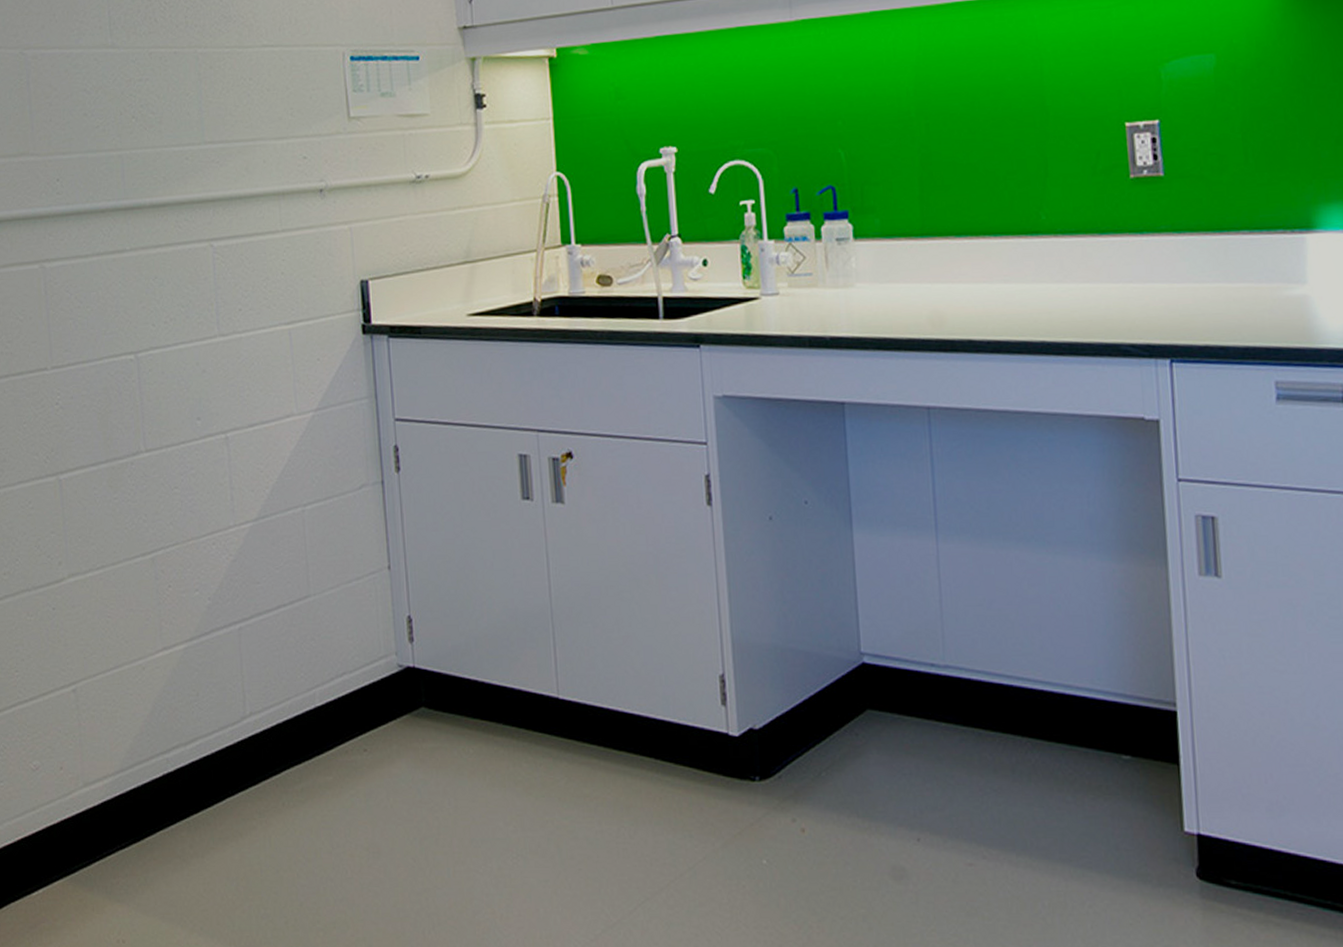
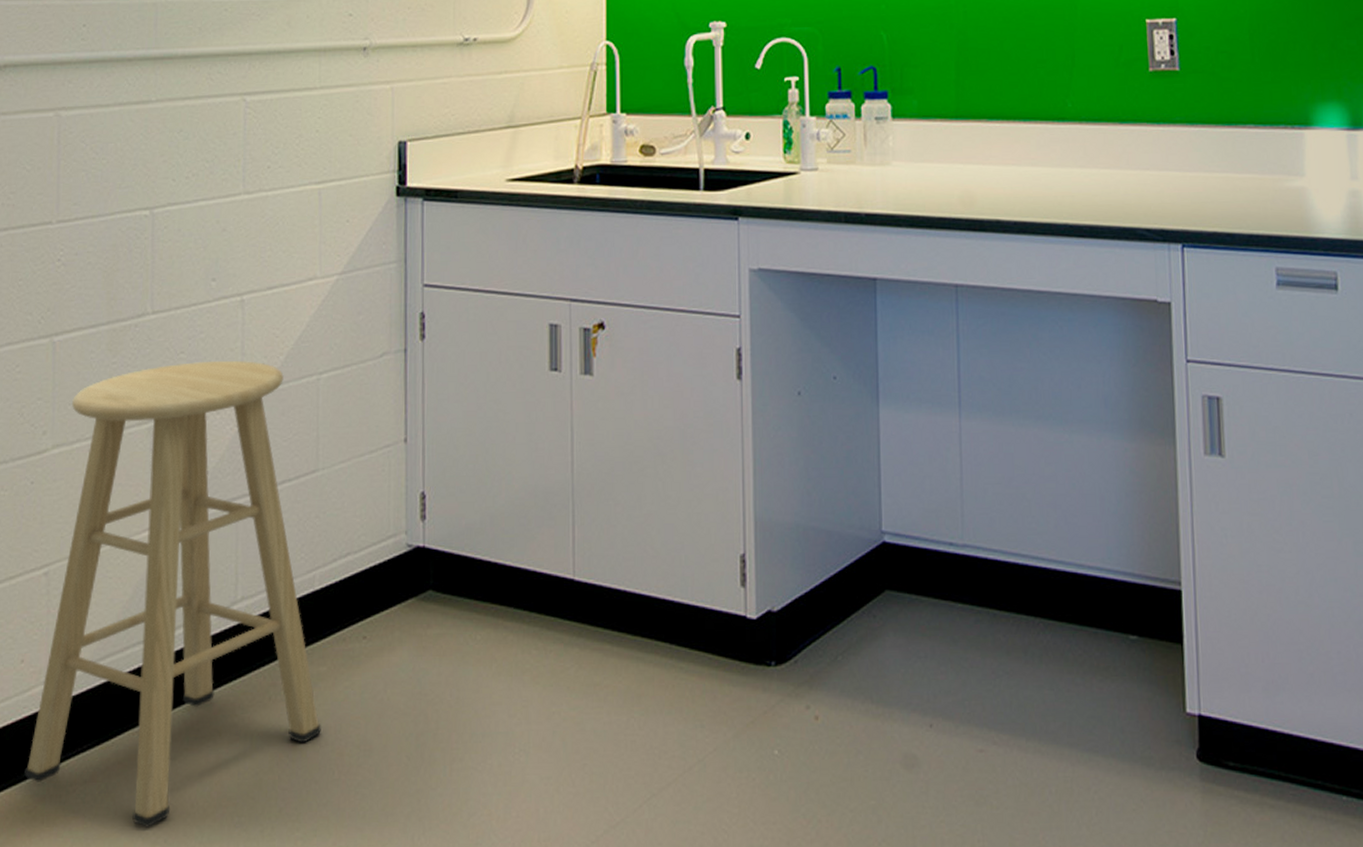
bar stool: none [73,494,332,916] -> present [24,360,321,827]

